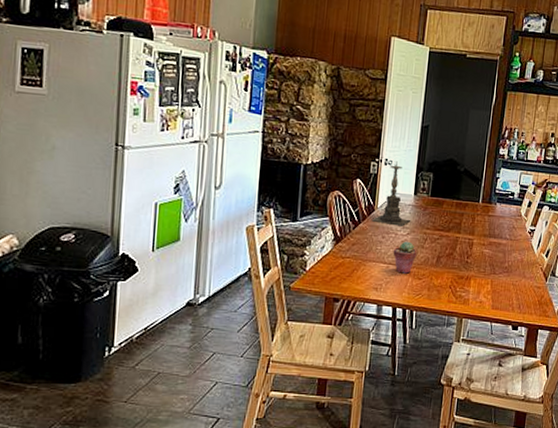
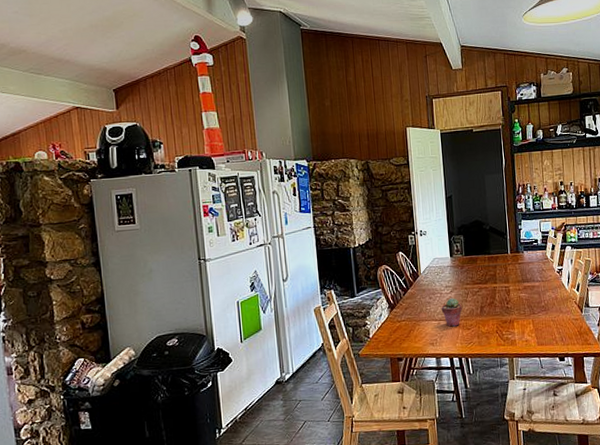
candle holder: present [371,161,410,225] -> none [417,231,451,286]

